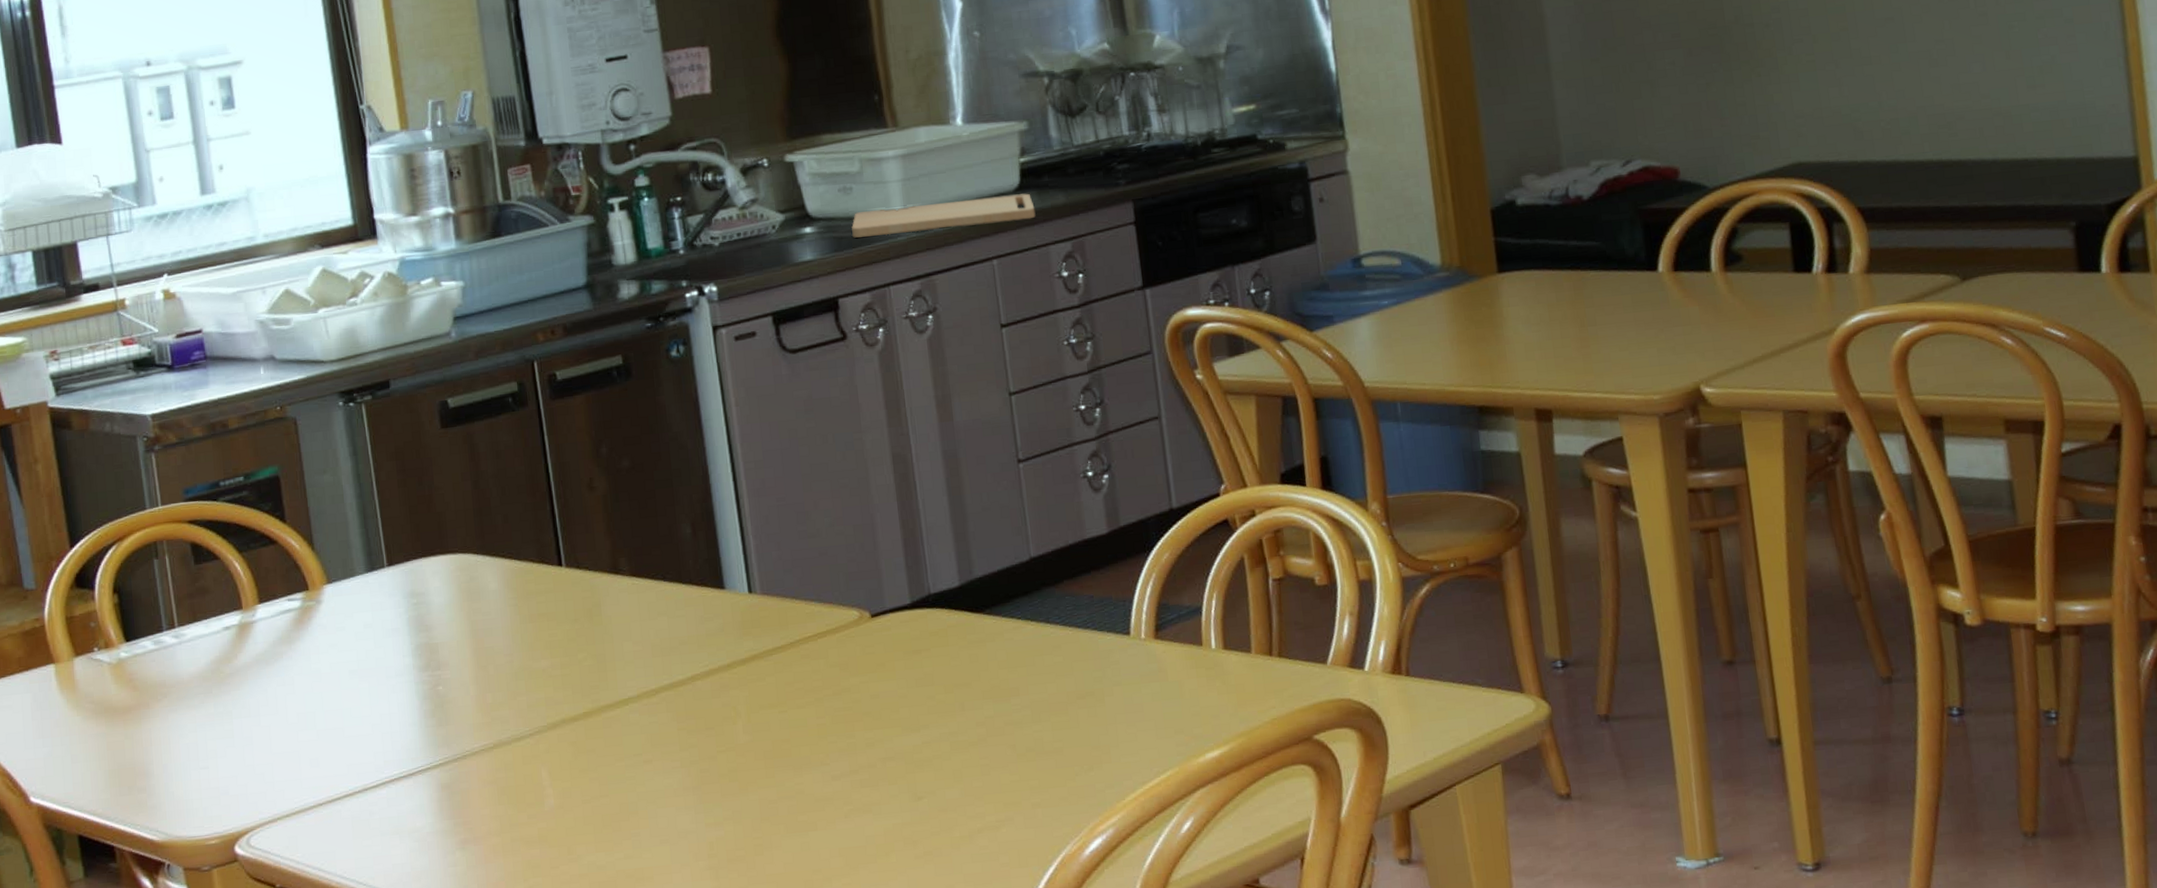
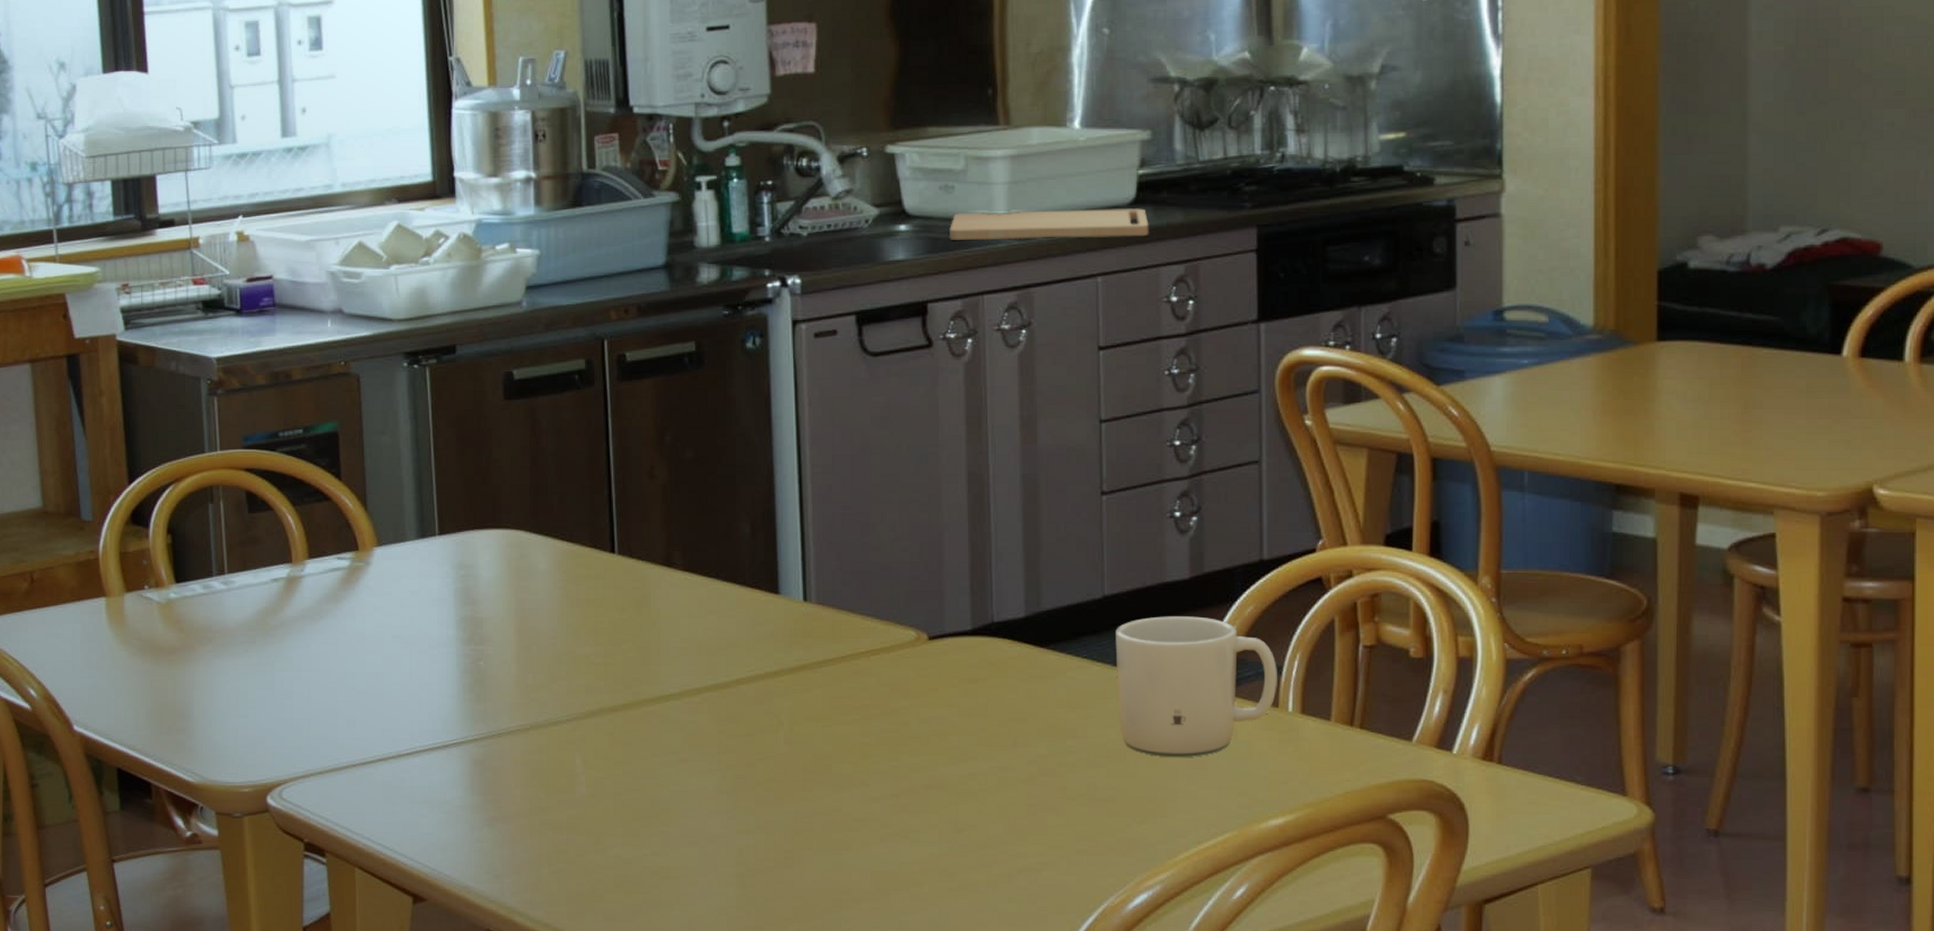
mug: none [1045,568,1199,705] -> present [1115,616,1277,757]

